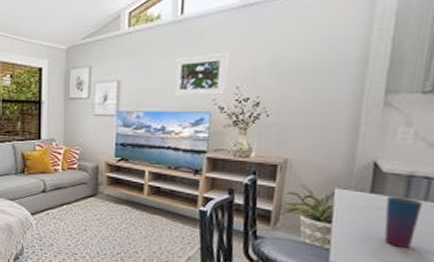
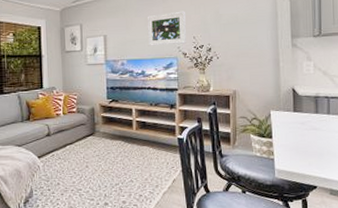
cup: present [384,196,422,248] -> none [305,113,327,151]

